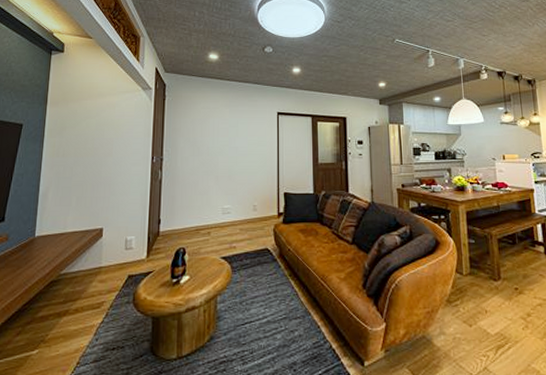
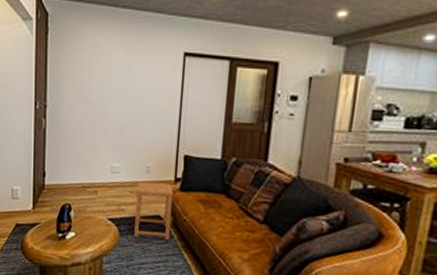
side table: none [245,219,278,272] -> present [134,181,174,240]

